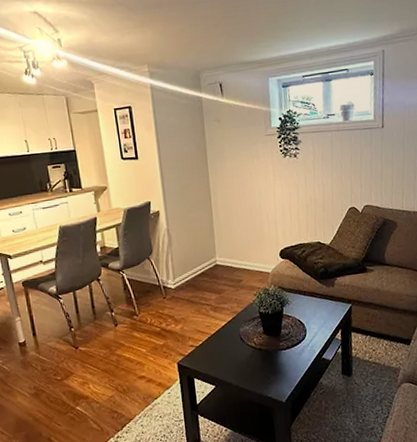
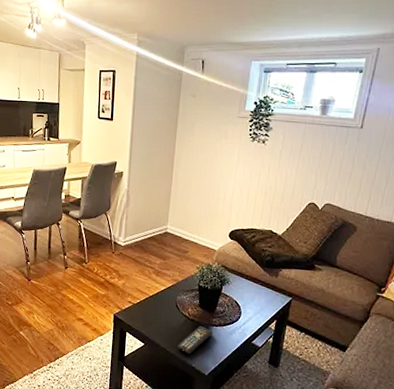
remote control: none [249,353,283,385] -> present [177,326,214,354]

